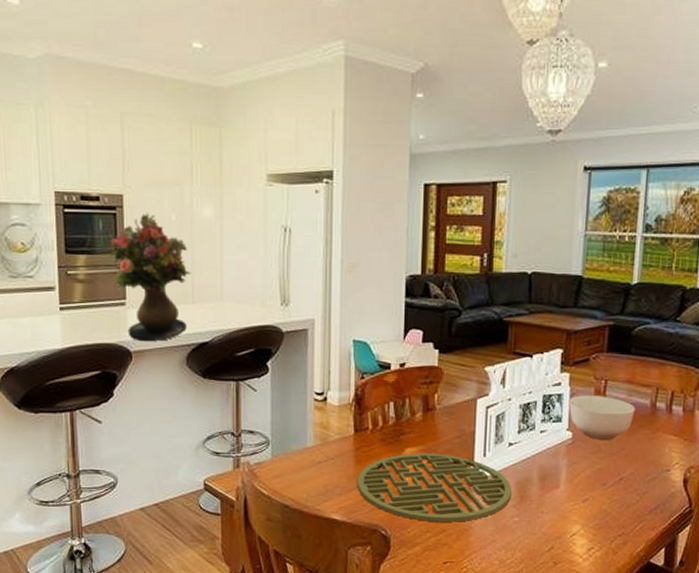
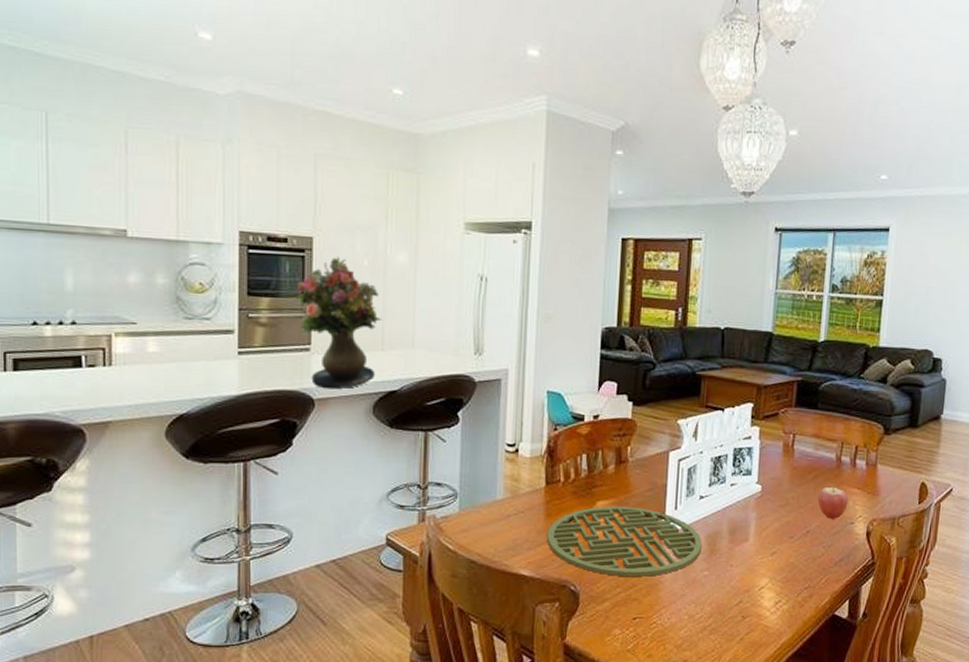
bowl: present [568,394,636,440] -> none [758,448,822,493]
fruit: none [631,428,664,466] -> present [817,481,849,519]

